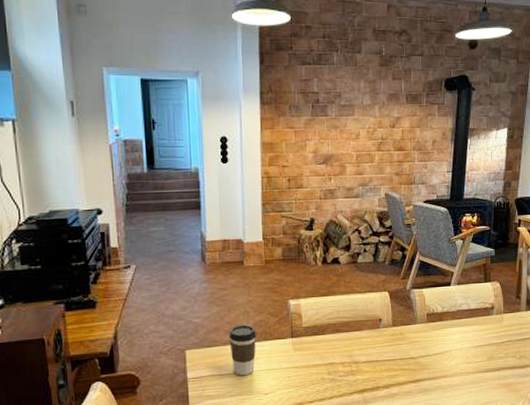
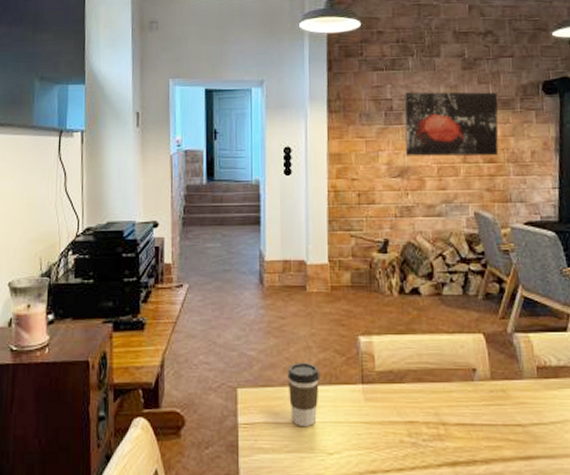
wall art: none [329,86,408,145] -> present [404,92,499,156]

